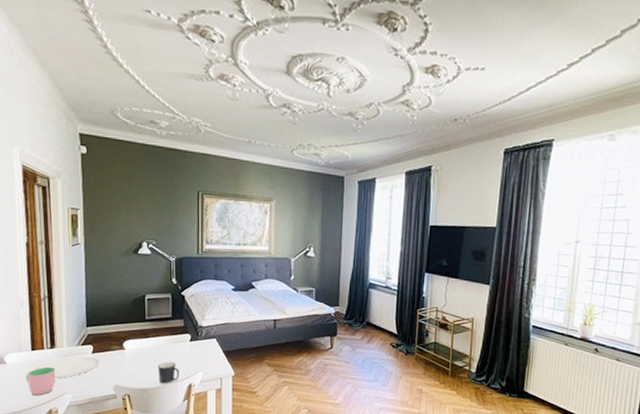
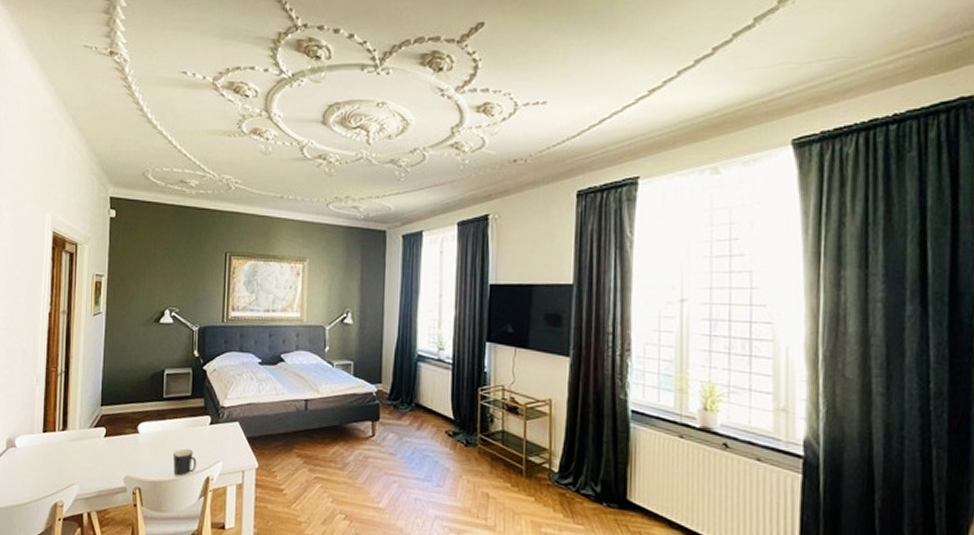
cup: present [25,367,56,396] -> none [33,452,65,486]
plate: present [36,357,100,379] -> none [45,441,112,467]

